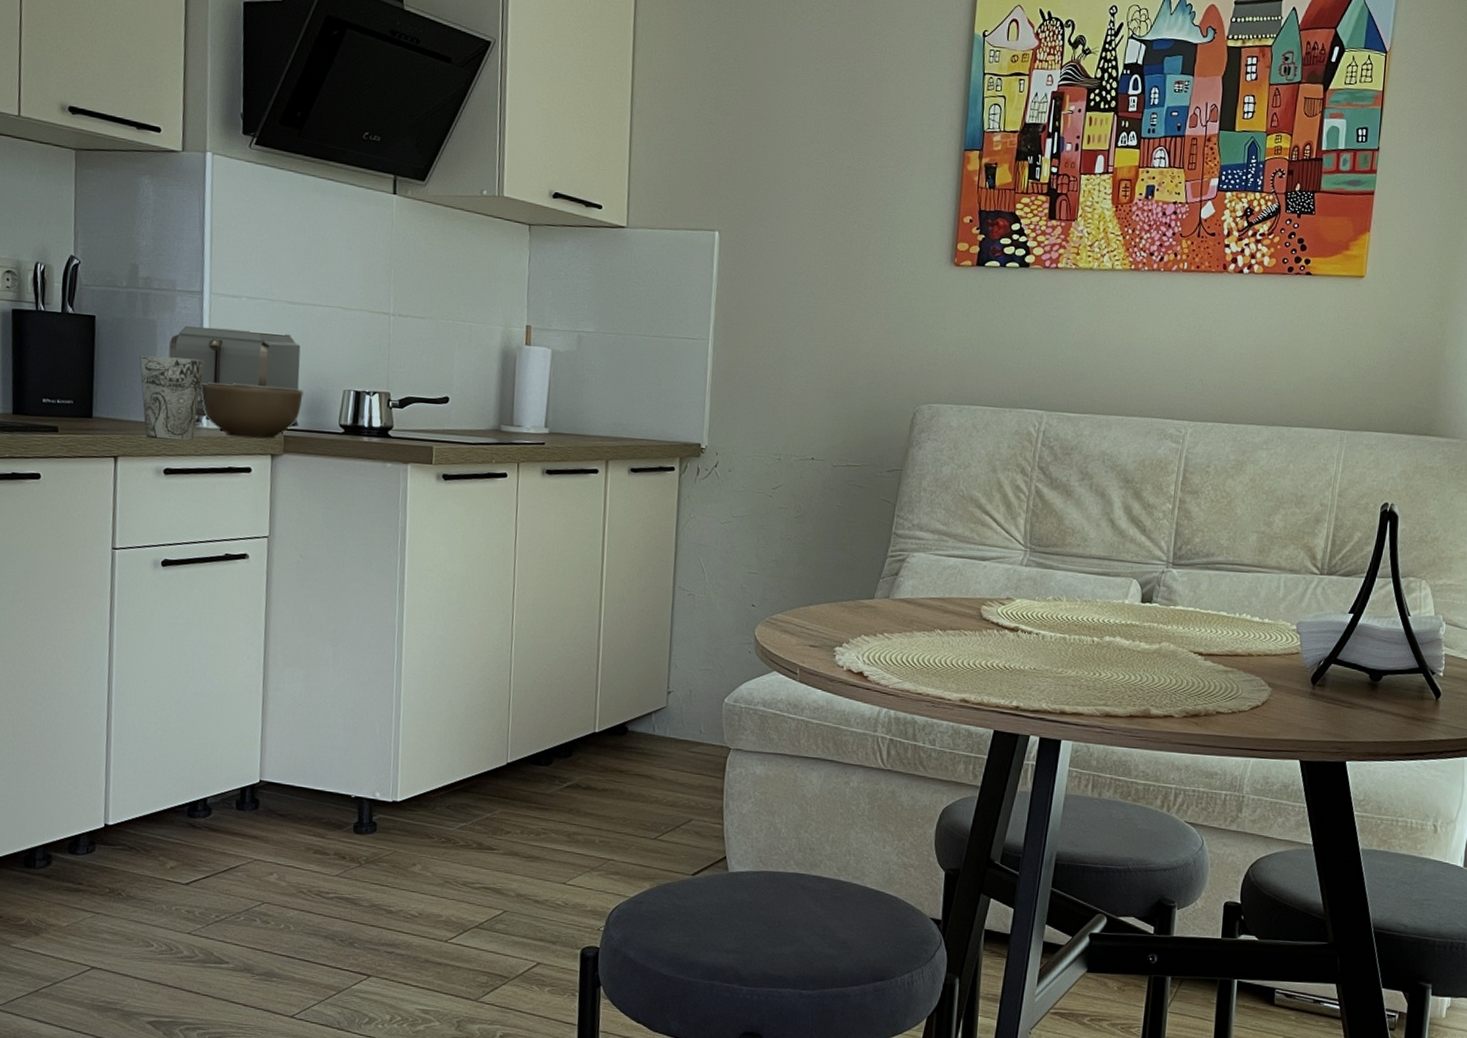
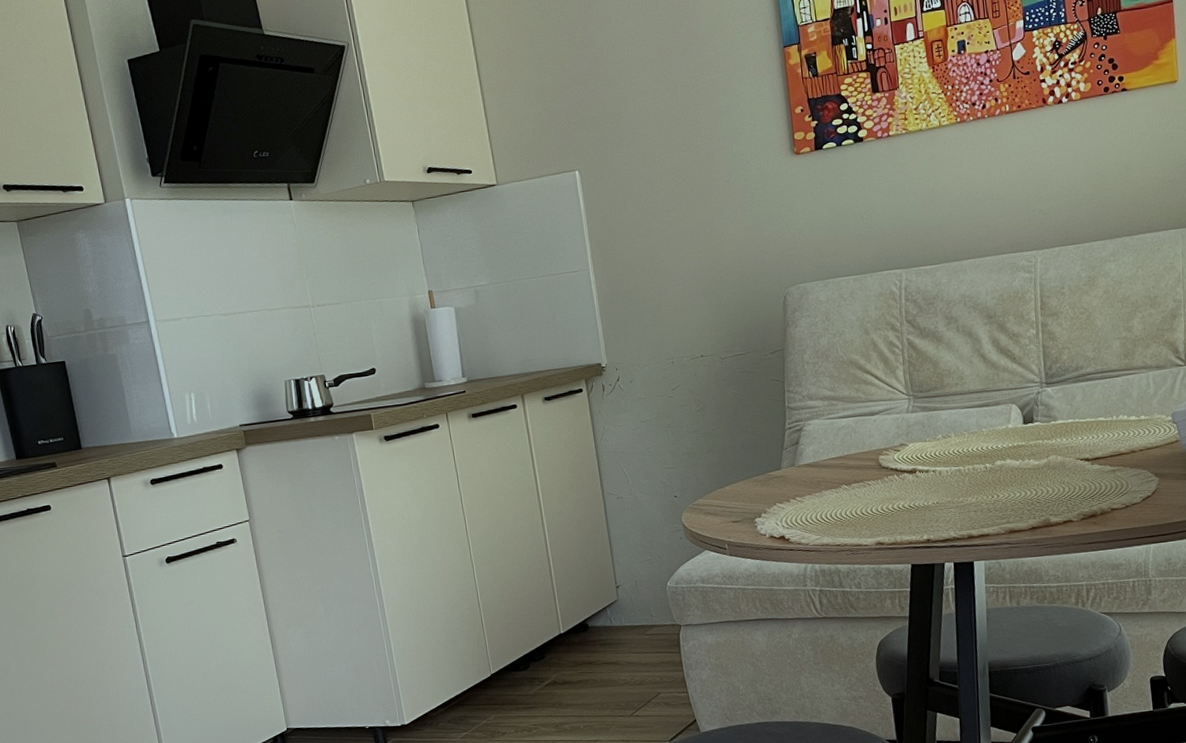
cup: present [139,354,205,441] -> none [109,380,169,457]
toaster: present [168,326,301,427] -> none [131,342,254,438]
bowl: present [200,382,304,439] -> none [164,388,253,442]

